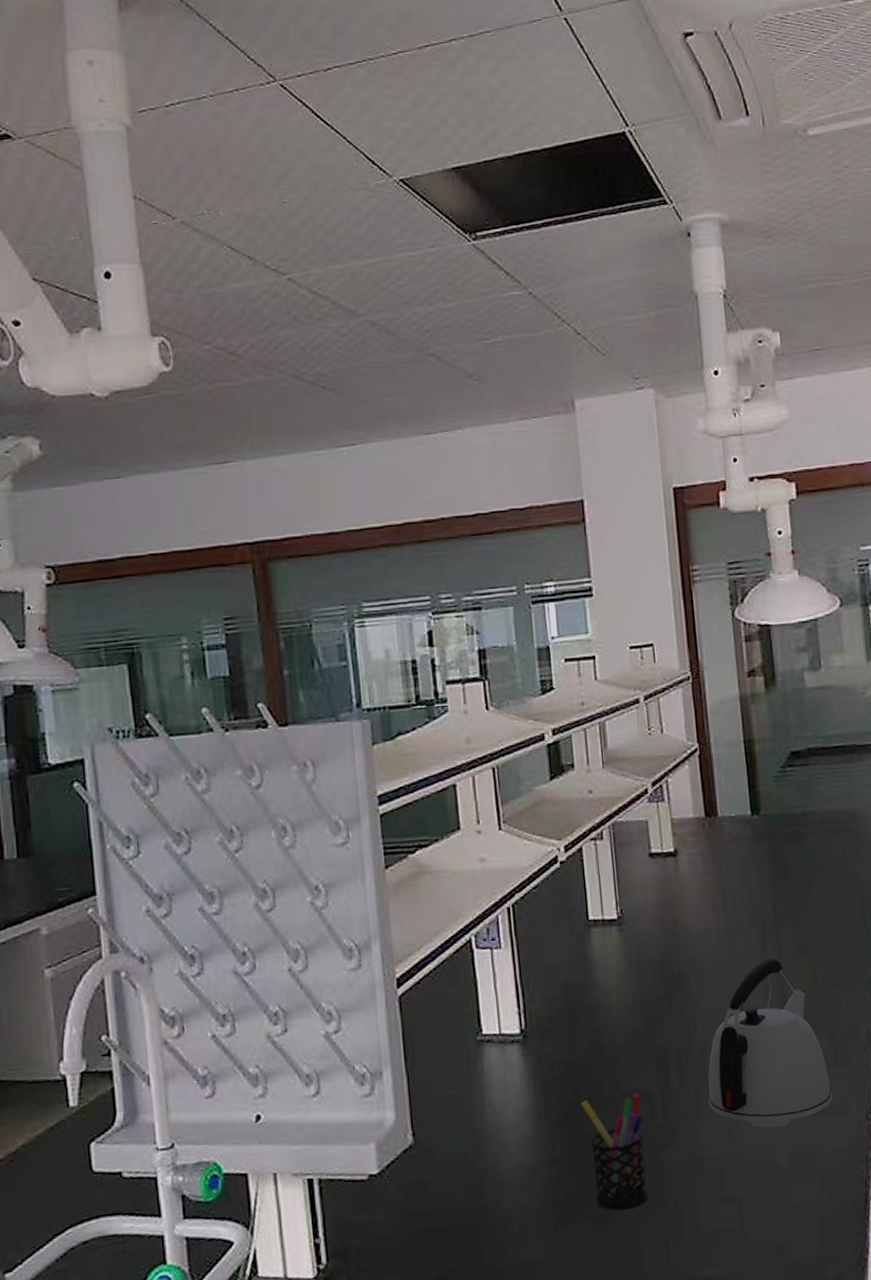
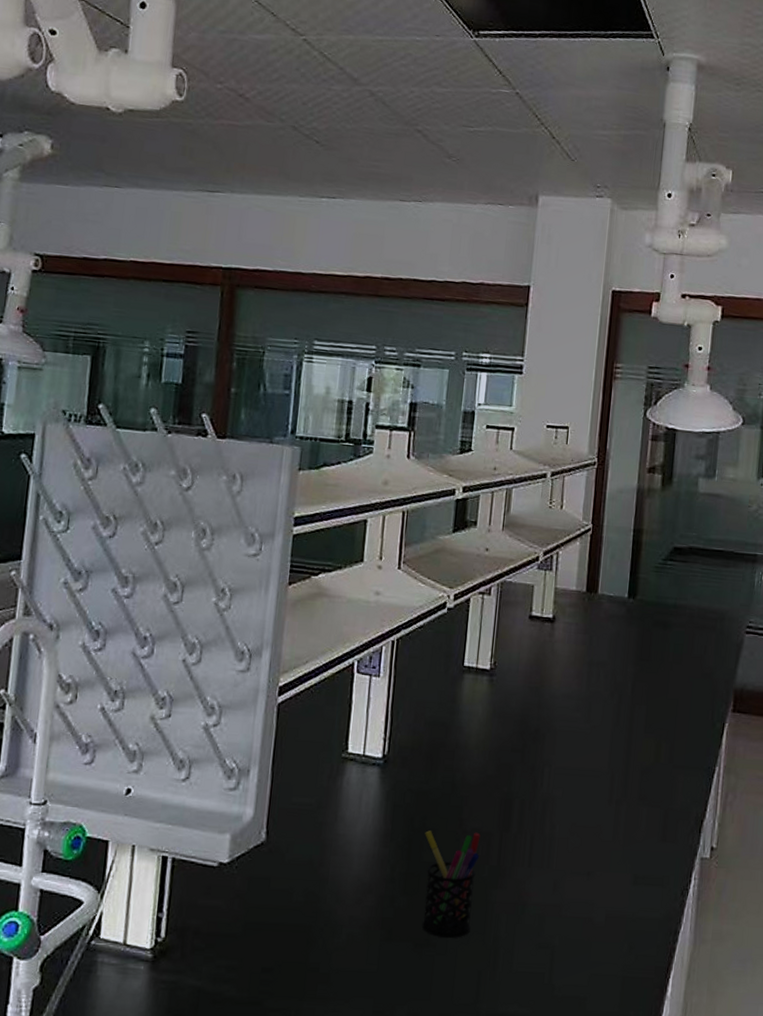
kettle: present [708,958,833,1128] -> none [541,730,655,888]

